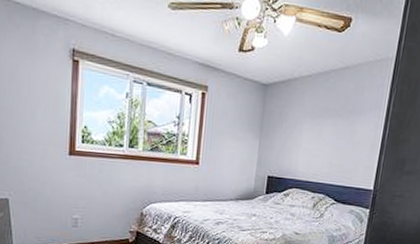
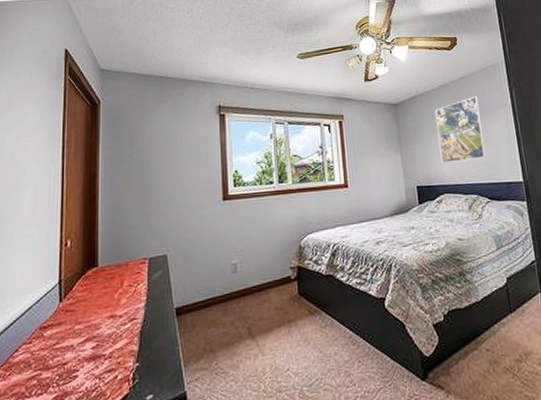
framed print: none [298,92,355,160] -> present [434,96,487,163]

